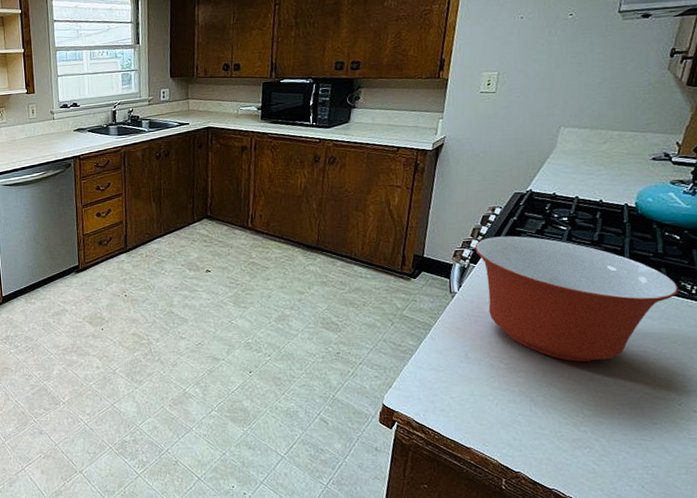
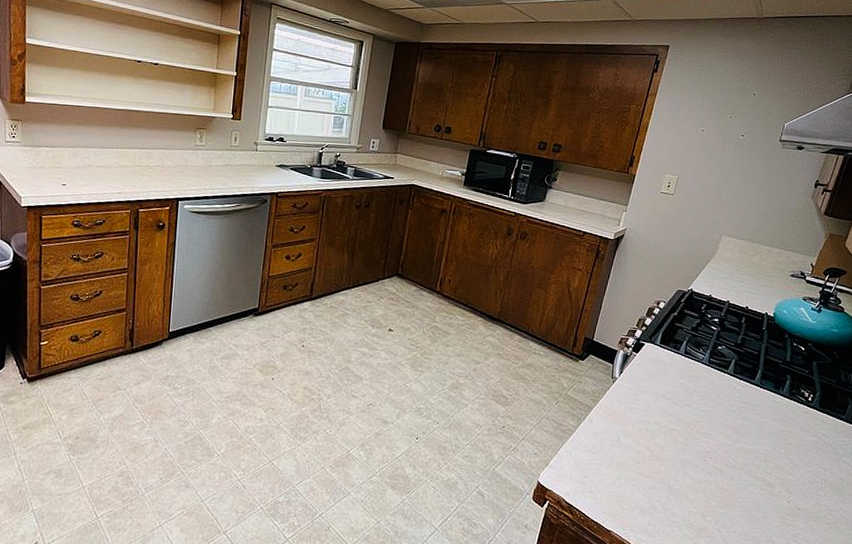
mixing bowl: present [474,236,679,362] -> none [638,329,799,455]

